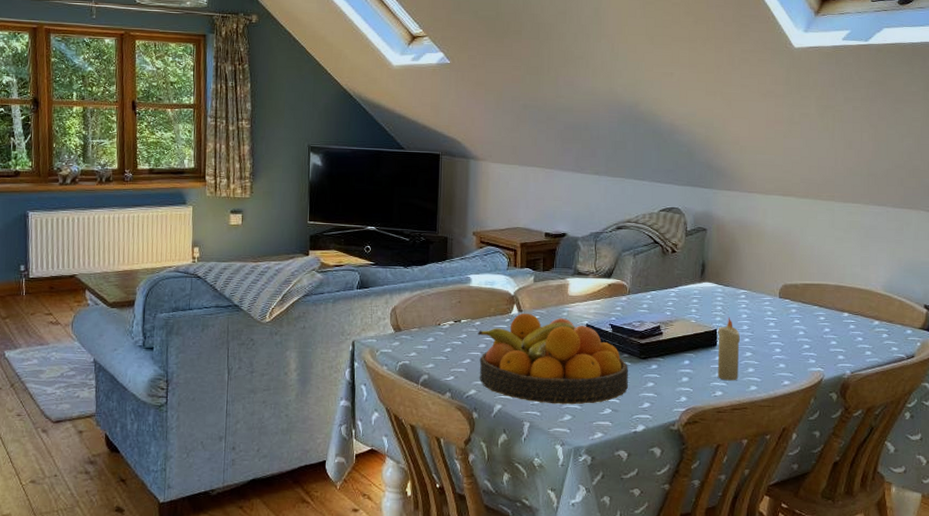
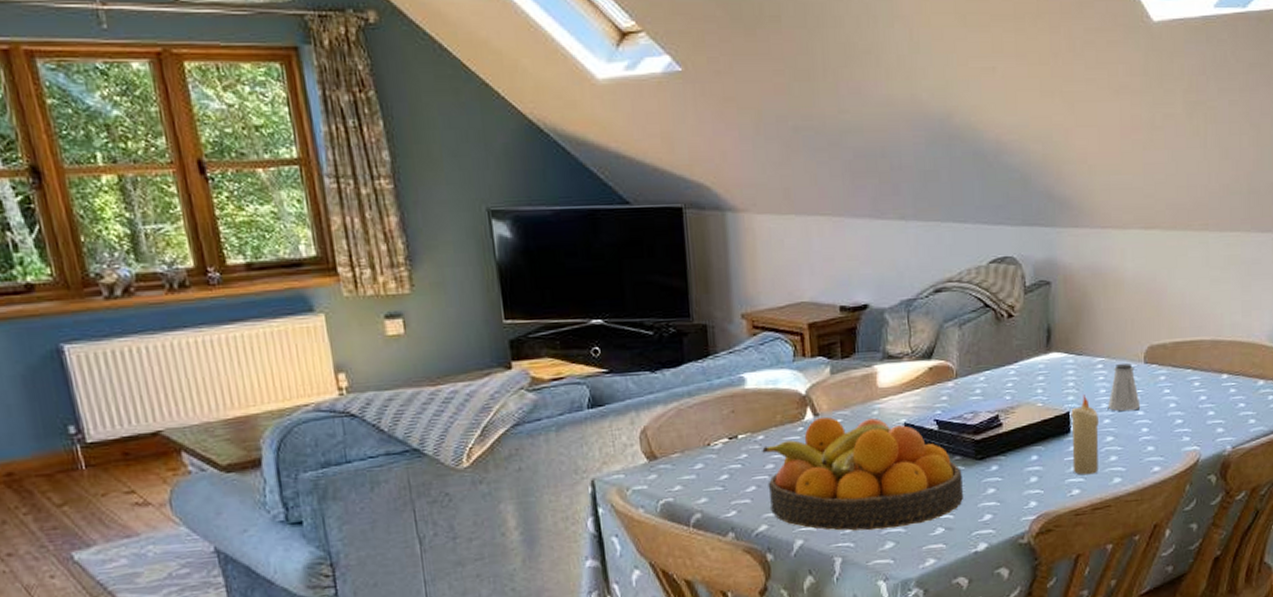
saltshaker: none [748,295,775,334] -> present [1107,363,1141,411]

